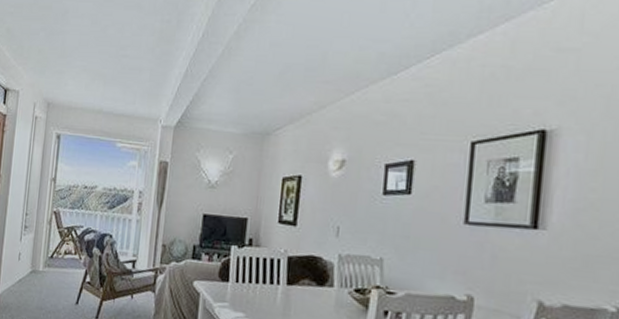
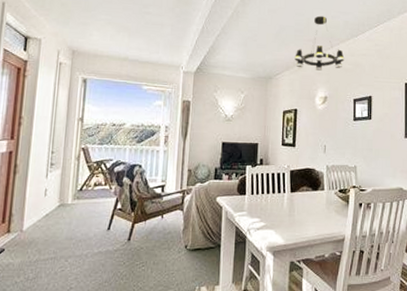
chandelier: none [302,47,375,124] -> present [294,15,345,71]

